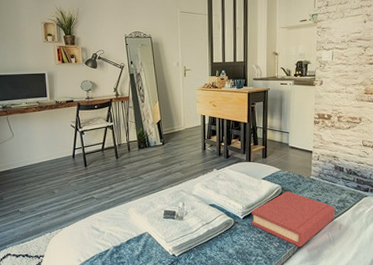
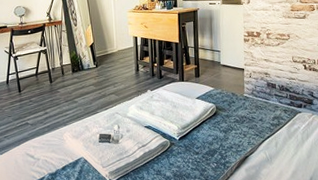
hardback book: present [251,191,335,247] -> none [187,110,271,167]

